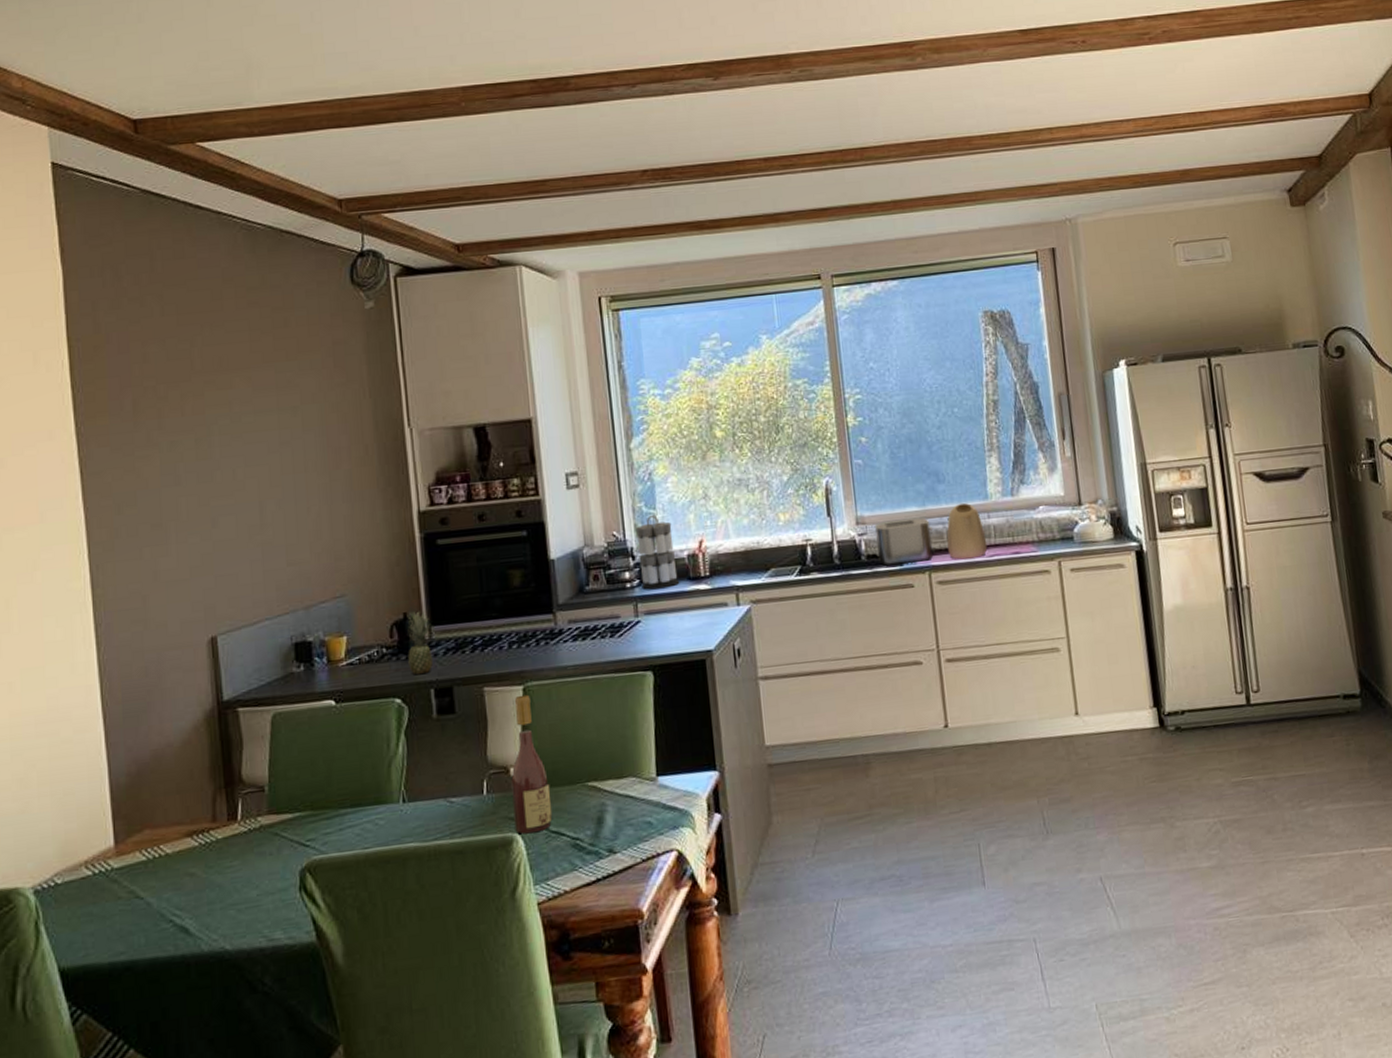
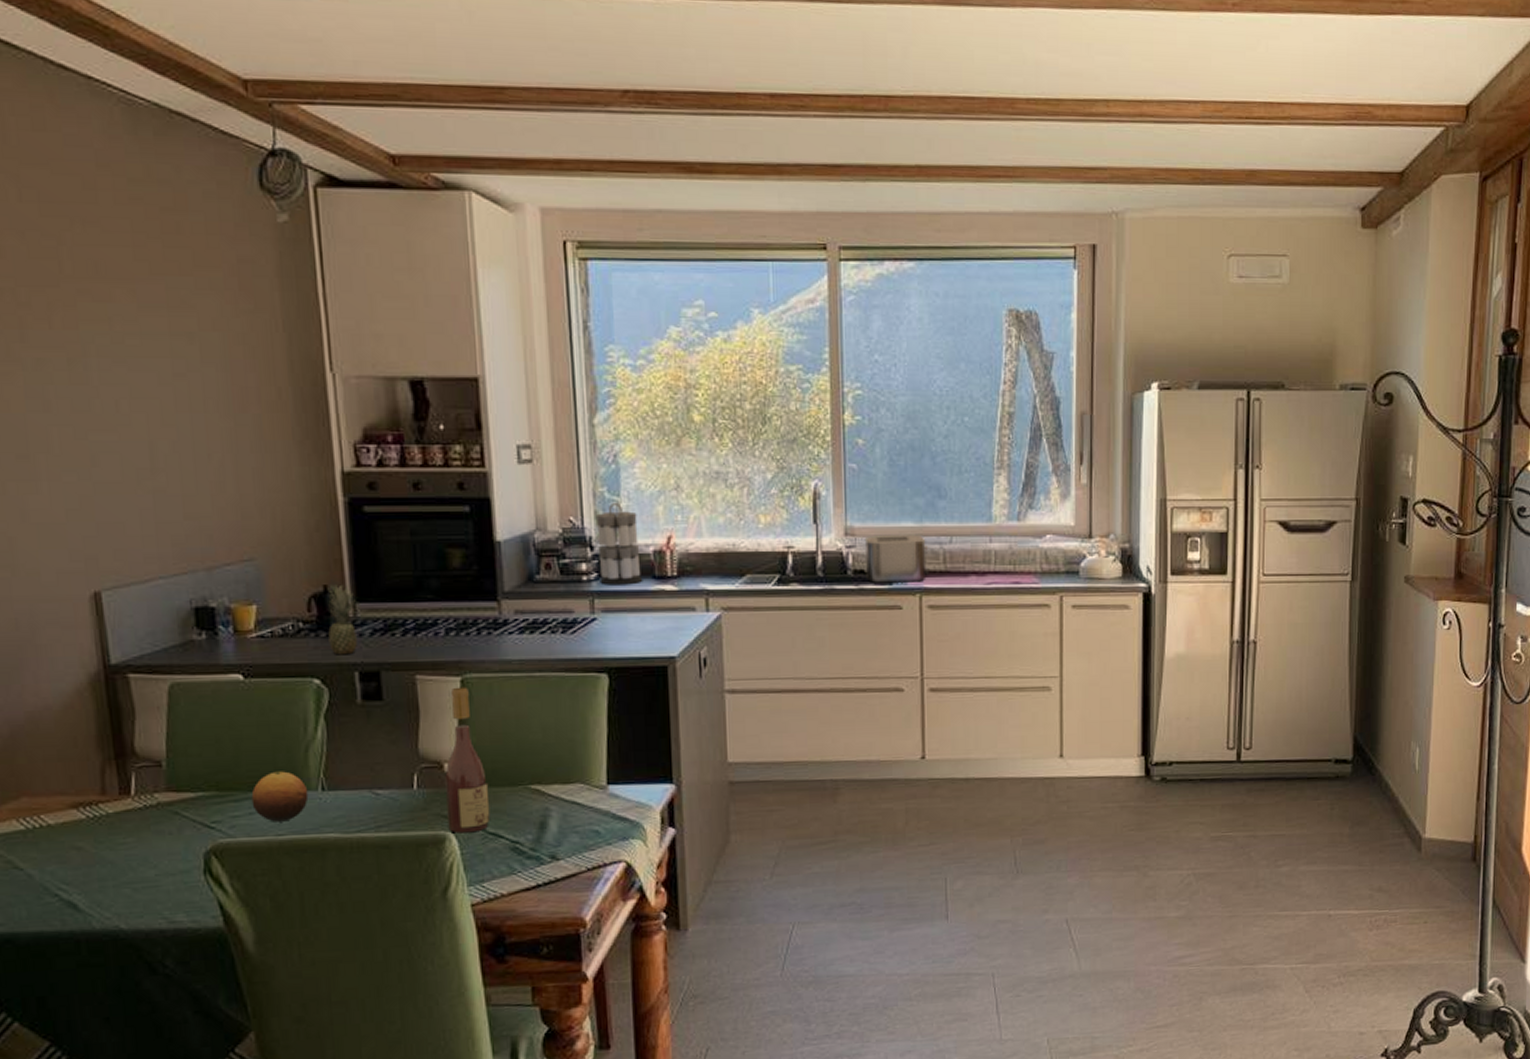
fruit: none [341,787,392,836] -> present [251,771,309,822]
kettle: present [947,503,988,560] -> none [943,523,986,584]

